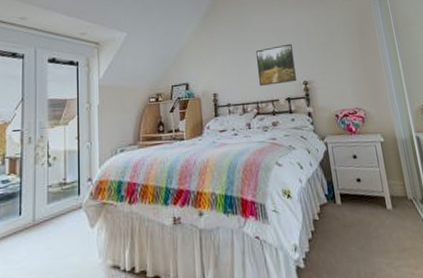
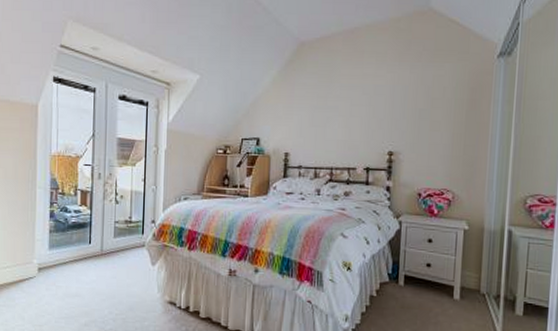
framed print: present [255,43,297,86] -> none [336,106,383,151]

